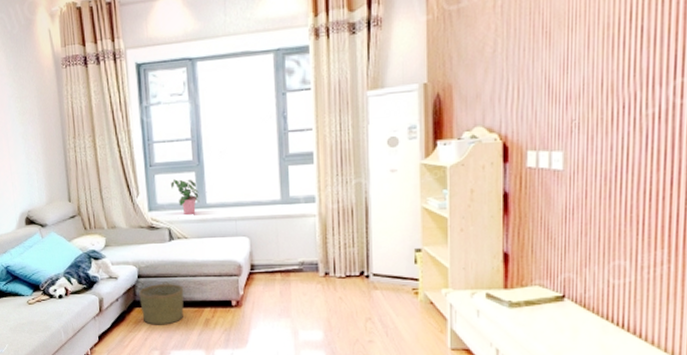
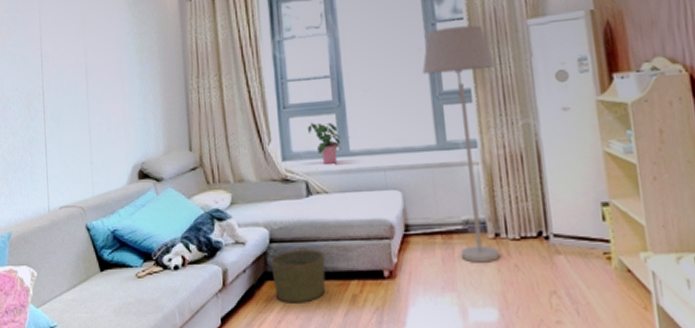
floor lamp: none [272,95,335,296] -> present [422,25,501,263]

